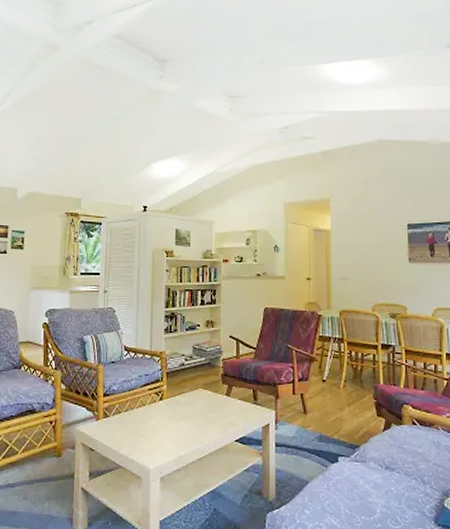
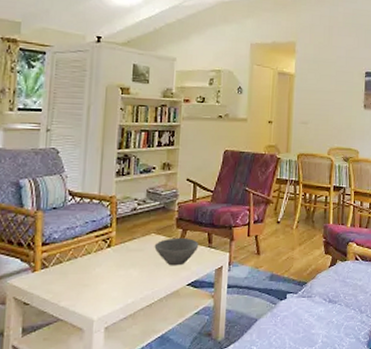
bowl: none [202,393,245,421] -> present [154,237,199,266]

